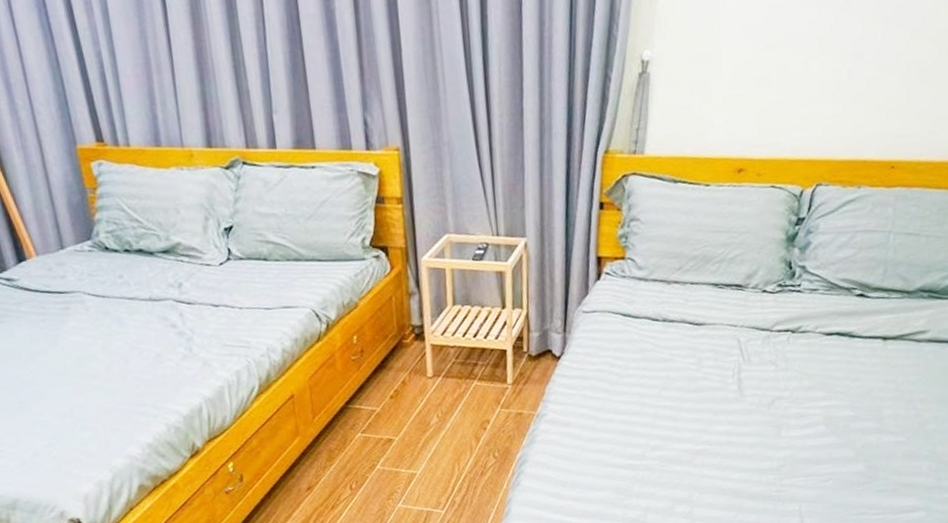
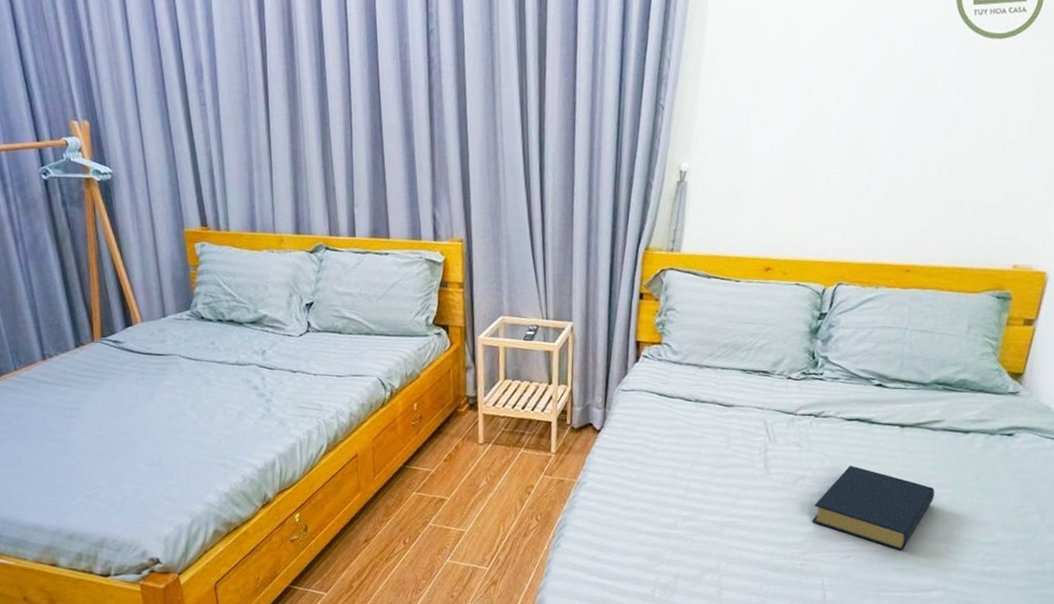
hardback book: none [789,383,919,471] -> present [812,465,935,550]

